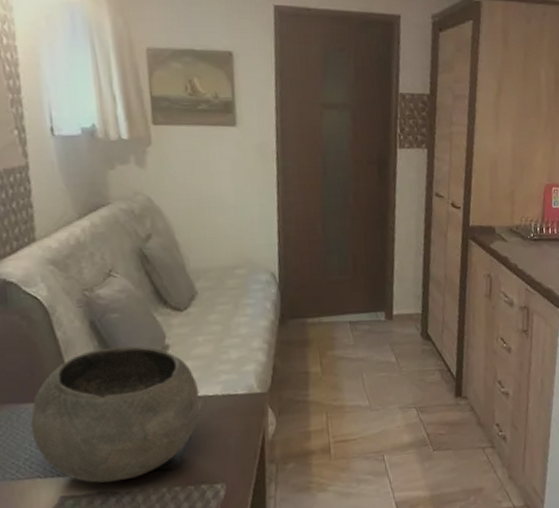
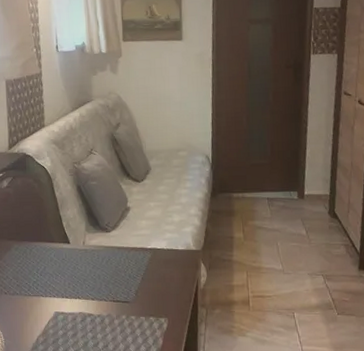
bowl: present [31,346,200,484] -> none [38,206,151,307]

